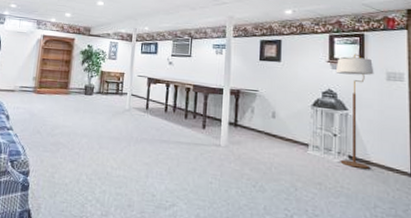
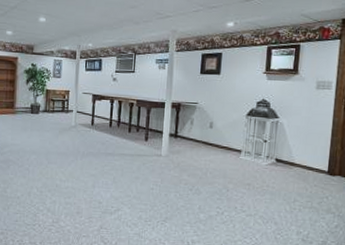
floor lamp: present [335,53,374,169] -> none [268,64,306,169]

